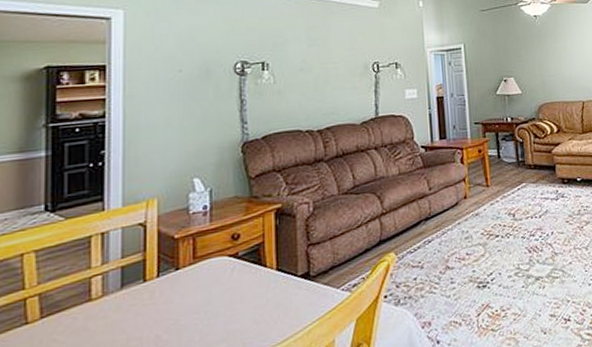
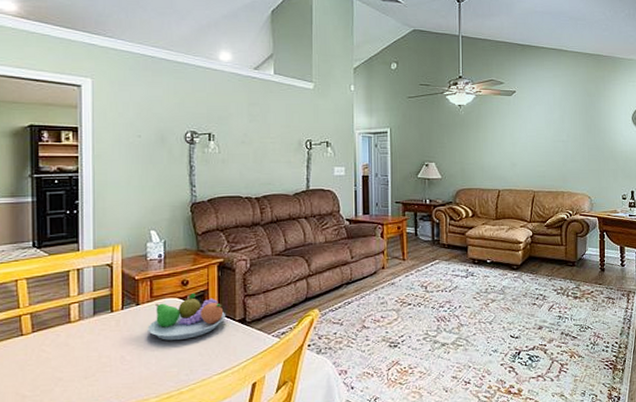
fruit bowl: none [189,248,285,310] -> present [147,294,225,341]

